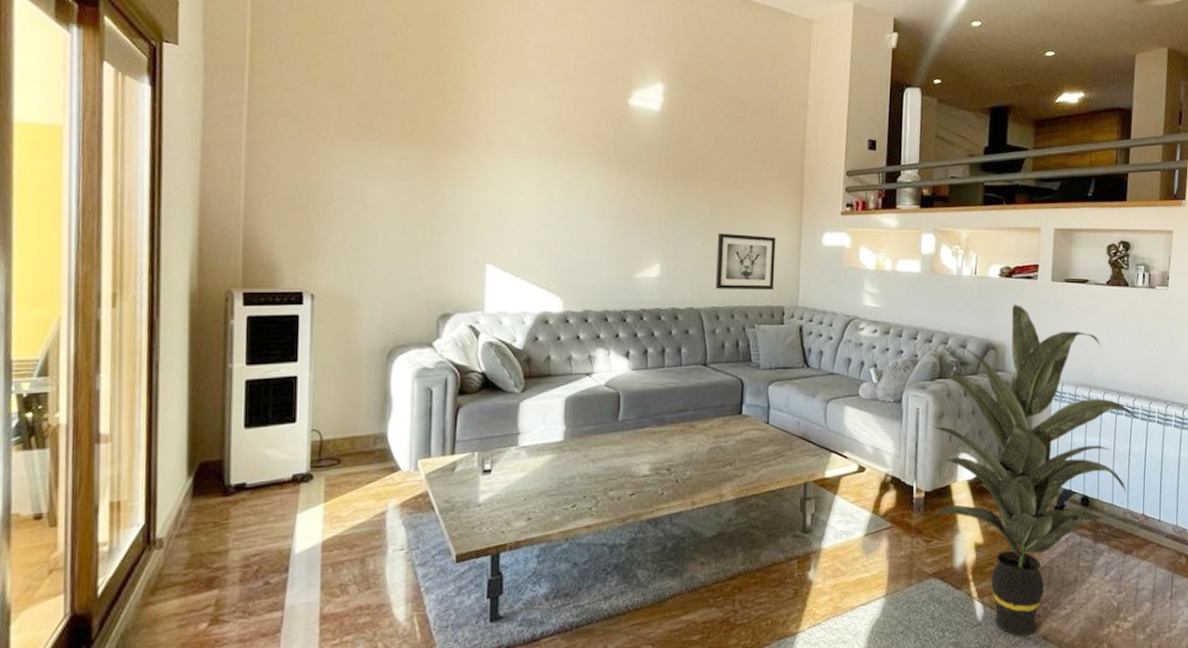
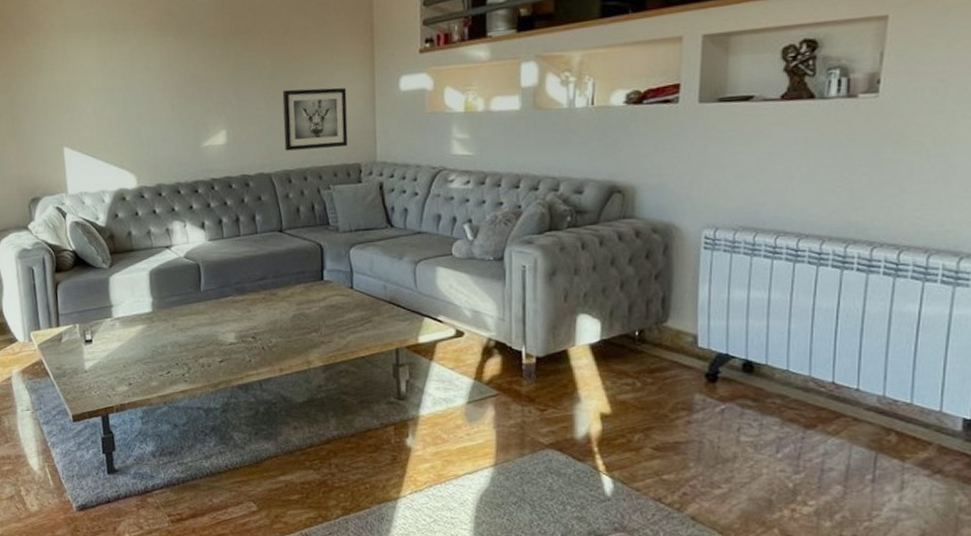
indoor plant: present [932,305,1145,636] -> none [544,136,838,514]

